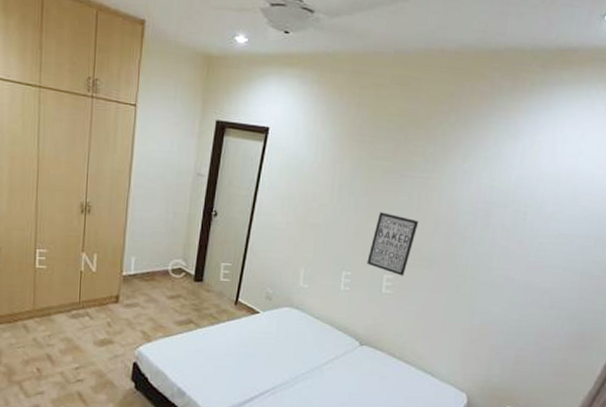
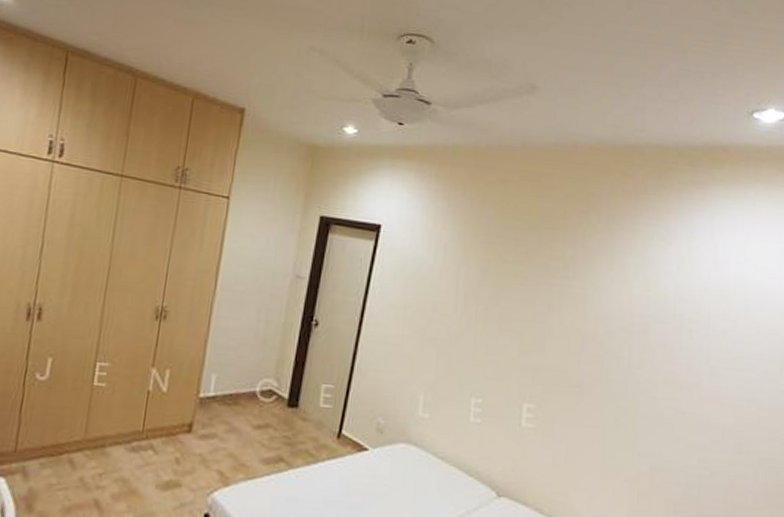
wall art: present [367,212,419,276] -> none [501,325,562,406]

